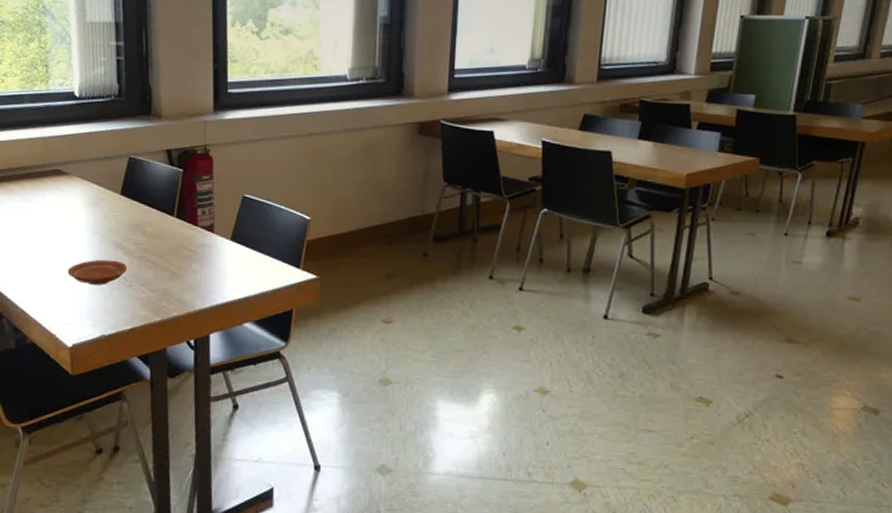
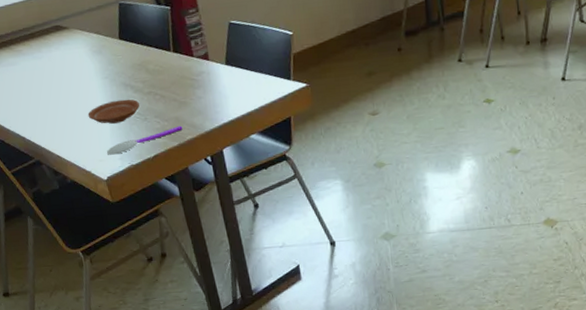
spoon: none [79,299,170,320] -> present [107,125,183,155]

